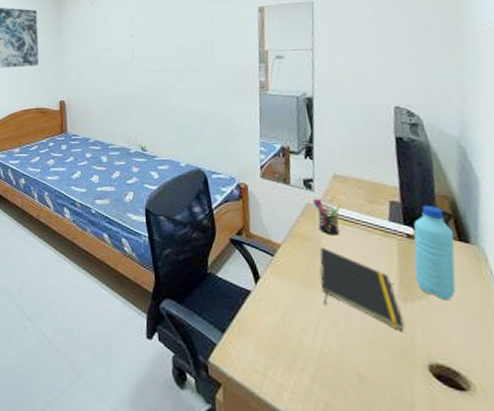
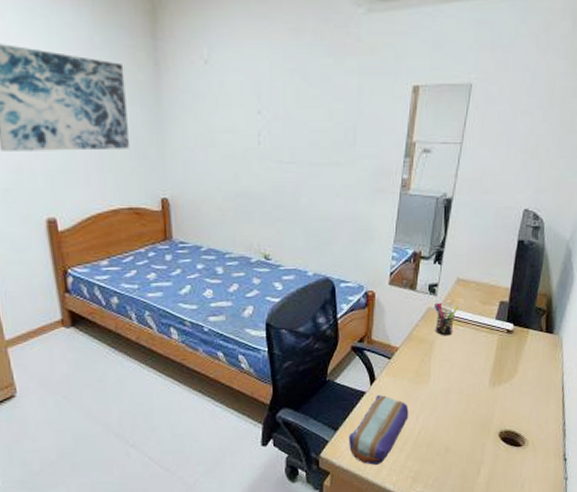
pencil case: none [238,295,305,385] -> present [349,394,409,466]
notepad: present [320,247,405,331] -> none [428,347,489,409]
water bottle: present [413,205,456,301] -> none [505,303,543,382]

